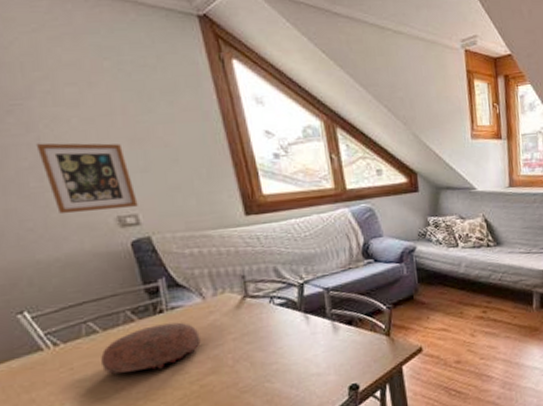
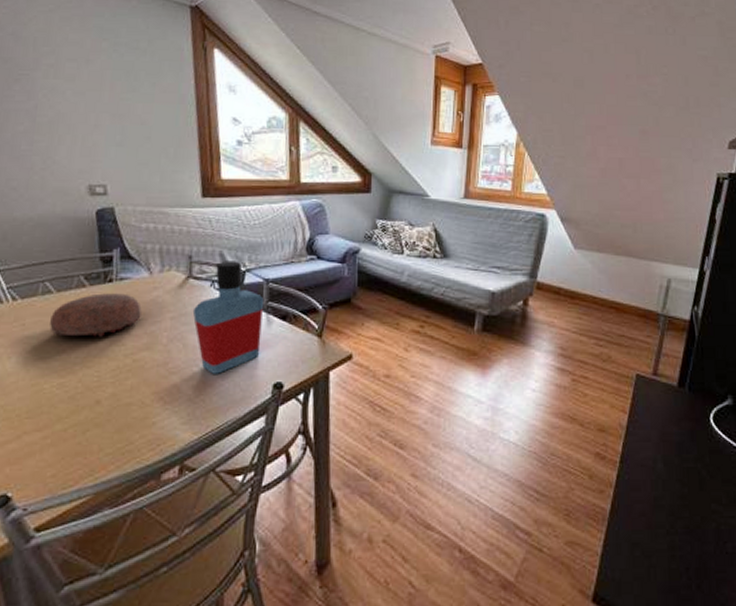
picture frame: present [35,143,138,214] -> none [32,110,109,178]
bottle: none [255,274,331,387] -> present [192,261,265,374]

